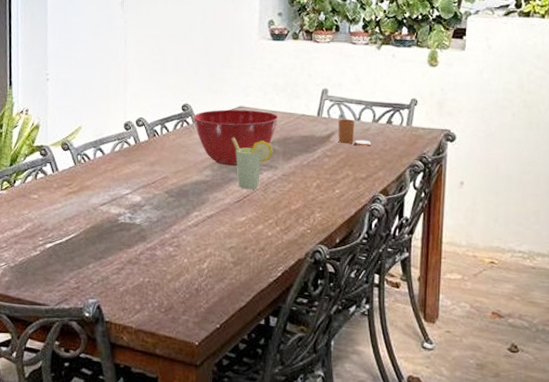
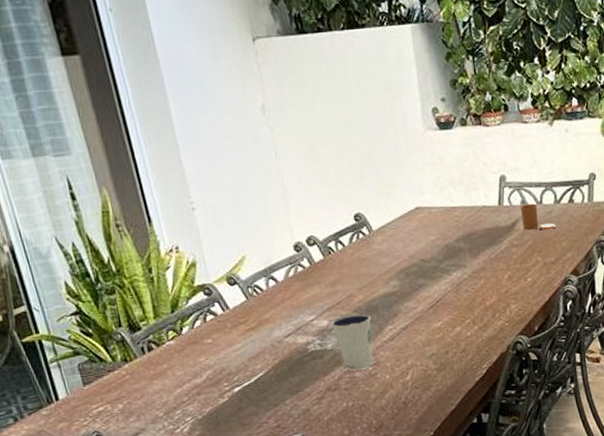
dixie cup: none [143,195,181,249] -> present [331,313,373,371]
mixing bowl: present [192,109,279,166] -> none [367,208,460,273]
cup: present [232,137,273,190] -> none [414,240,460,294]

